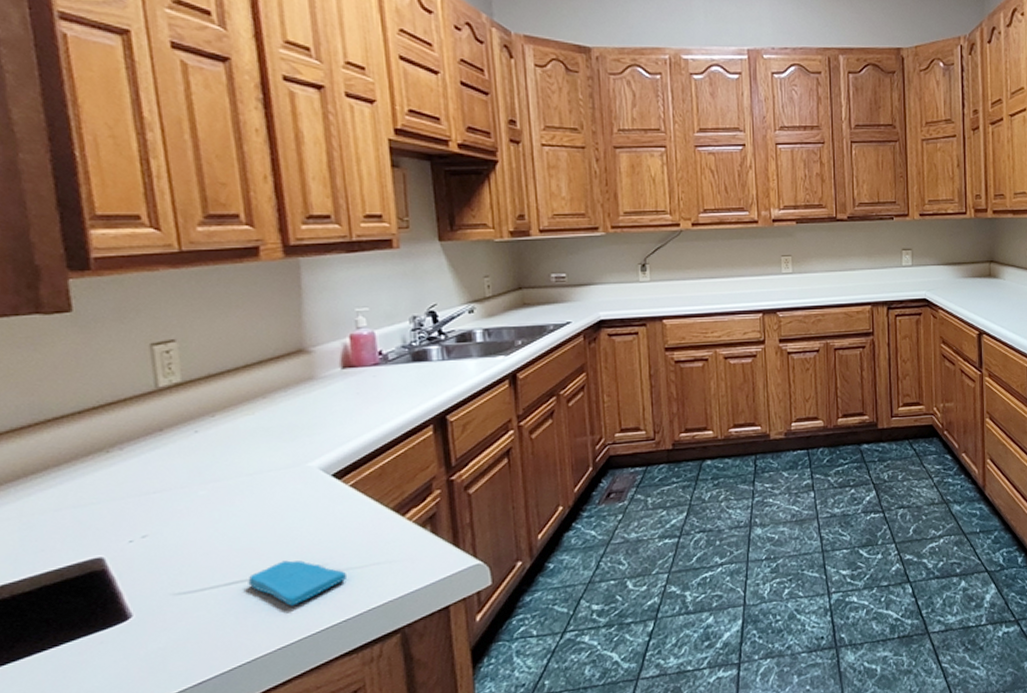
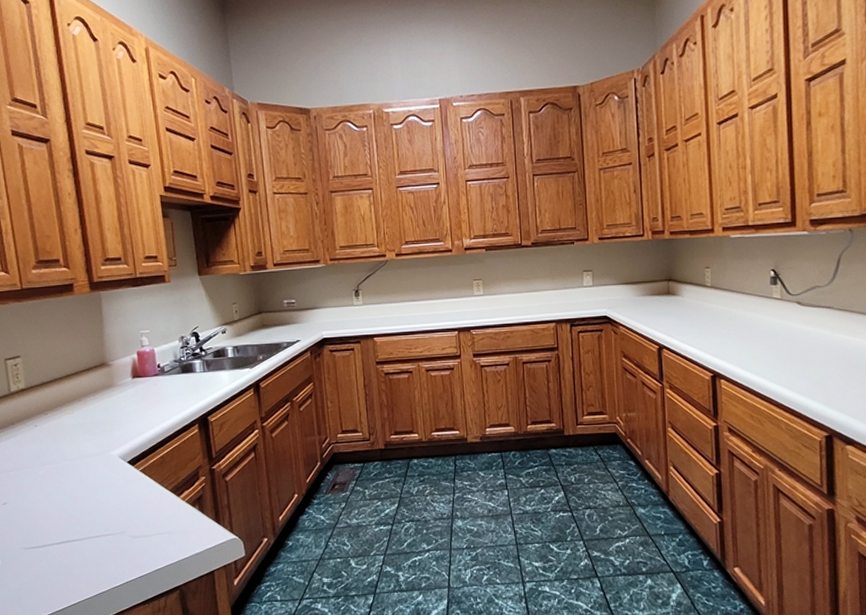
sponge: present [248,560,348,606] -> none [73,527,141,563]

